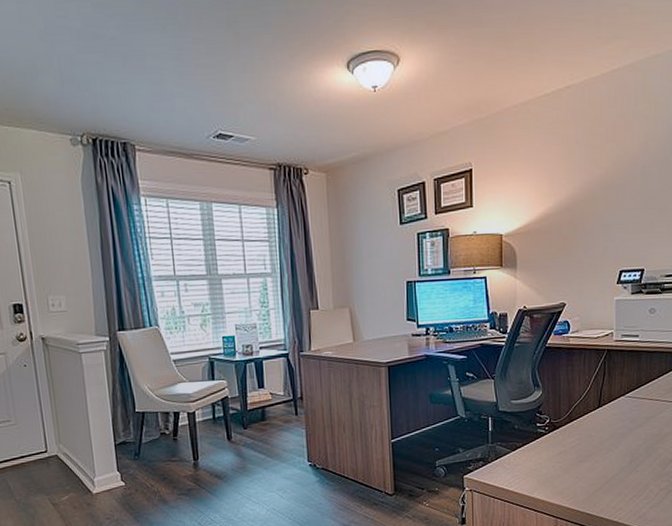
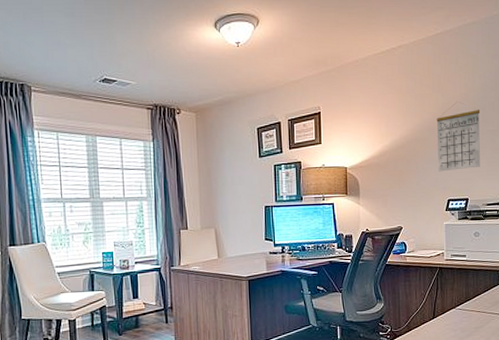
calendar: none [609,154,662,238] -> present [436,102,481,172]

